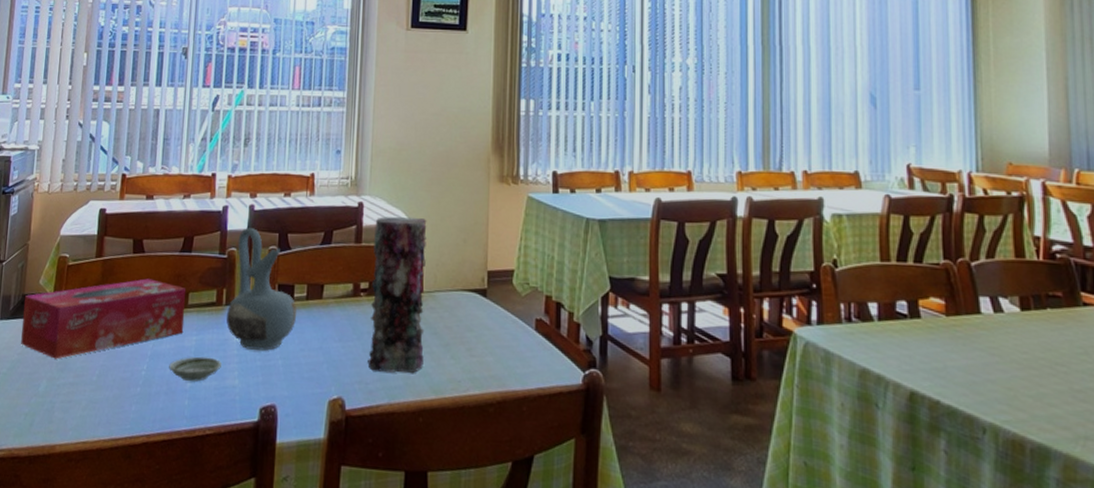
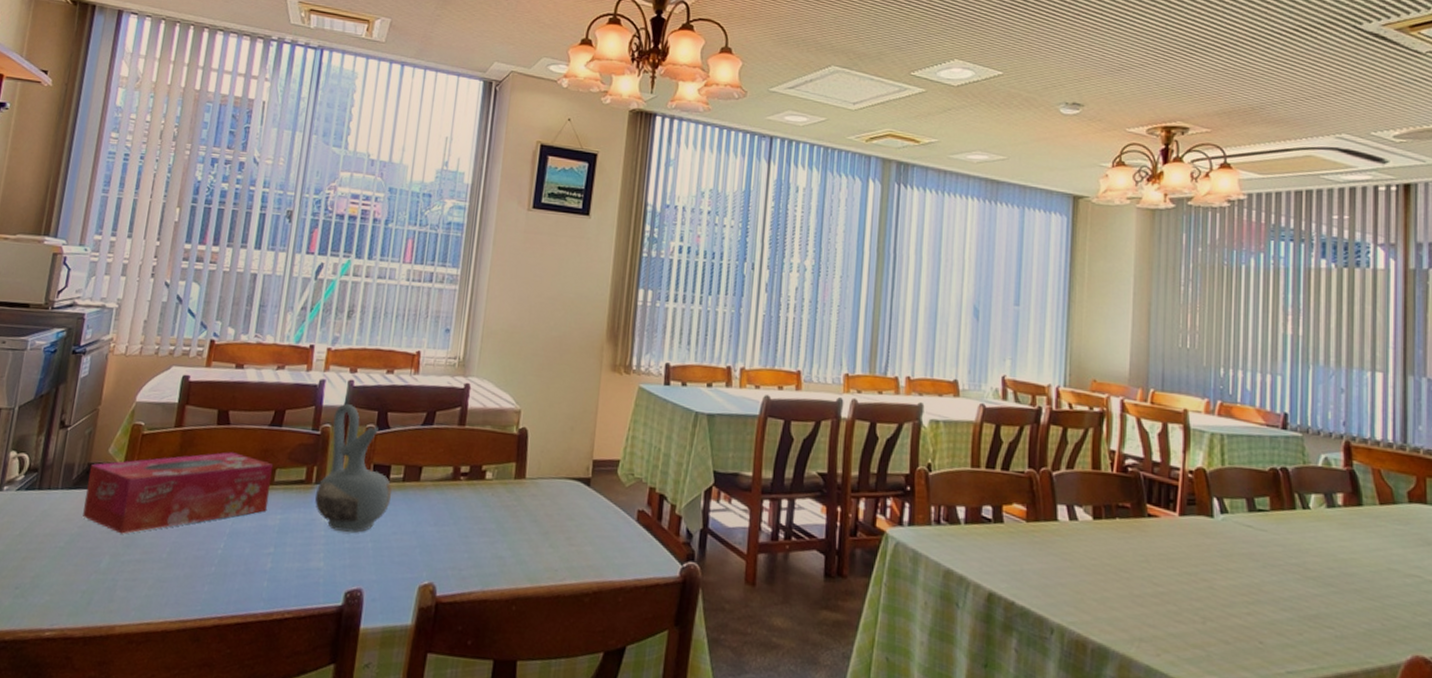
saucer: present [169,356,222,382] -> none [248,536,307,562]
vase: present [368,217,427,373] -> none [463,400,535,560]

